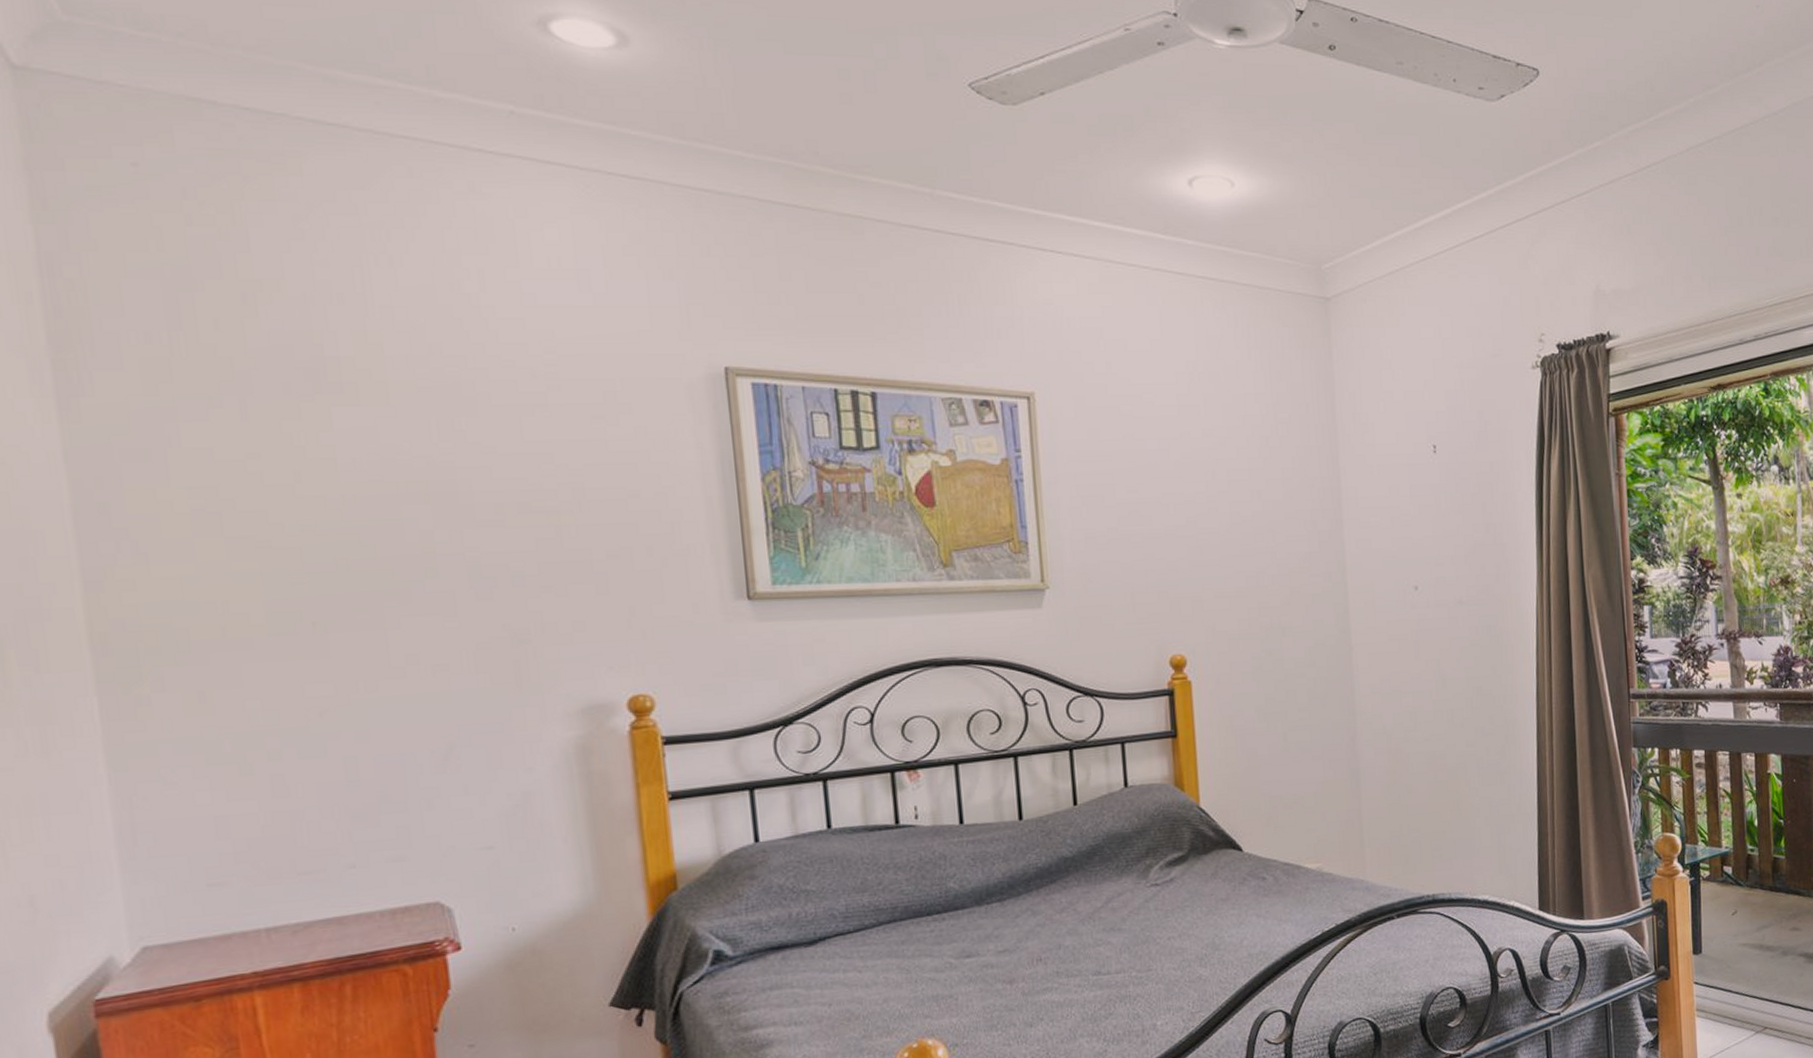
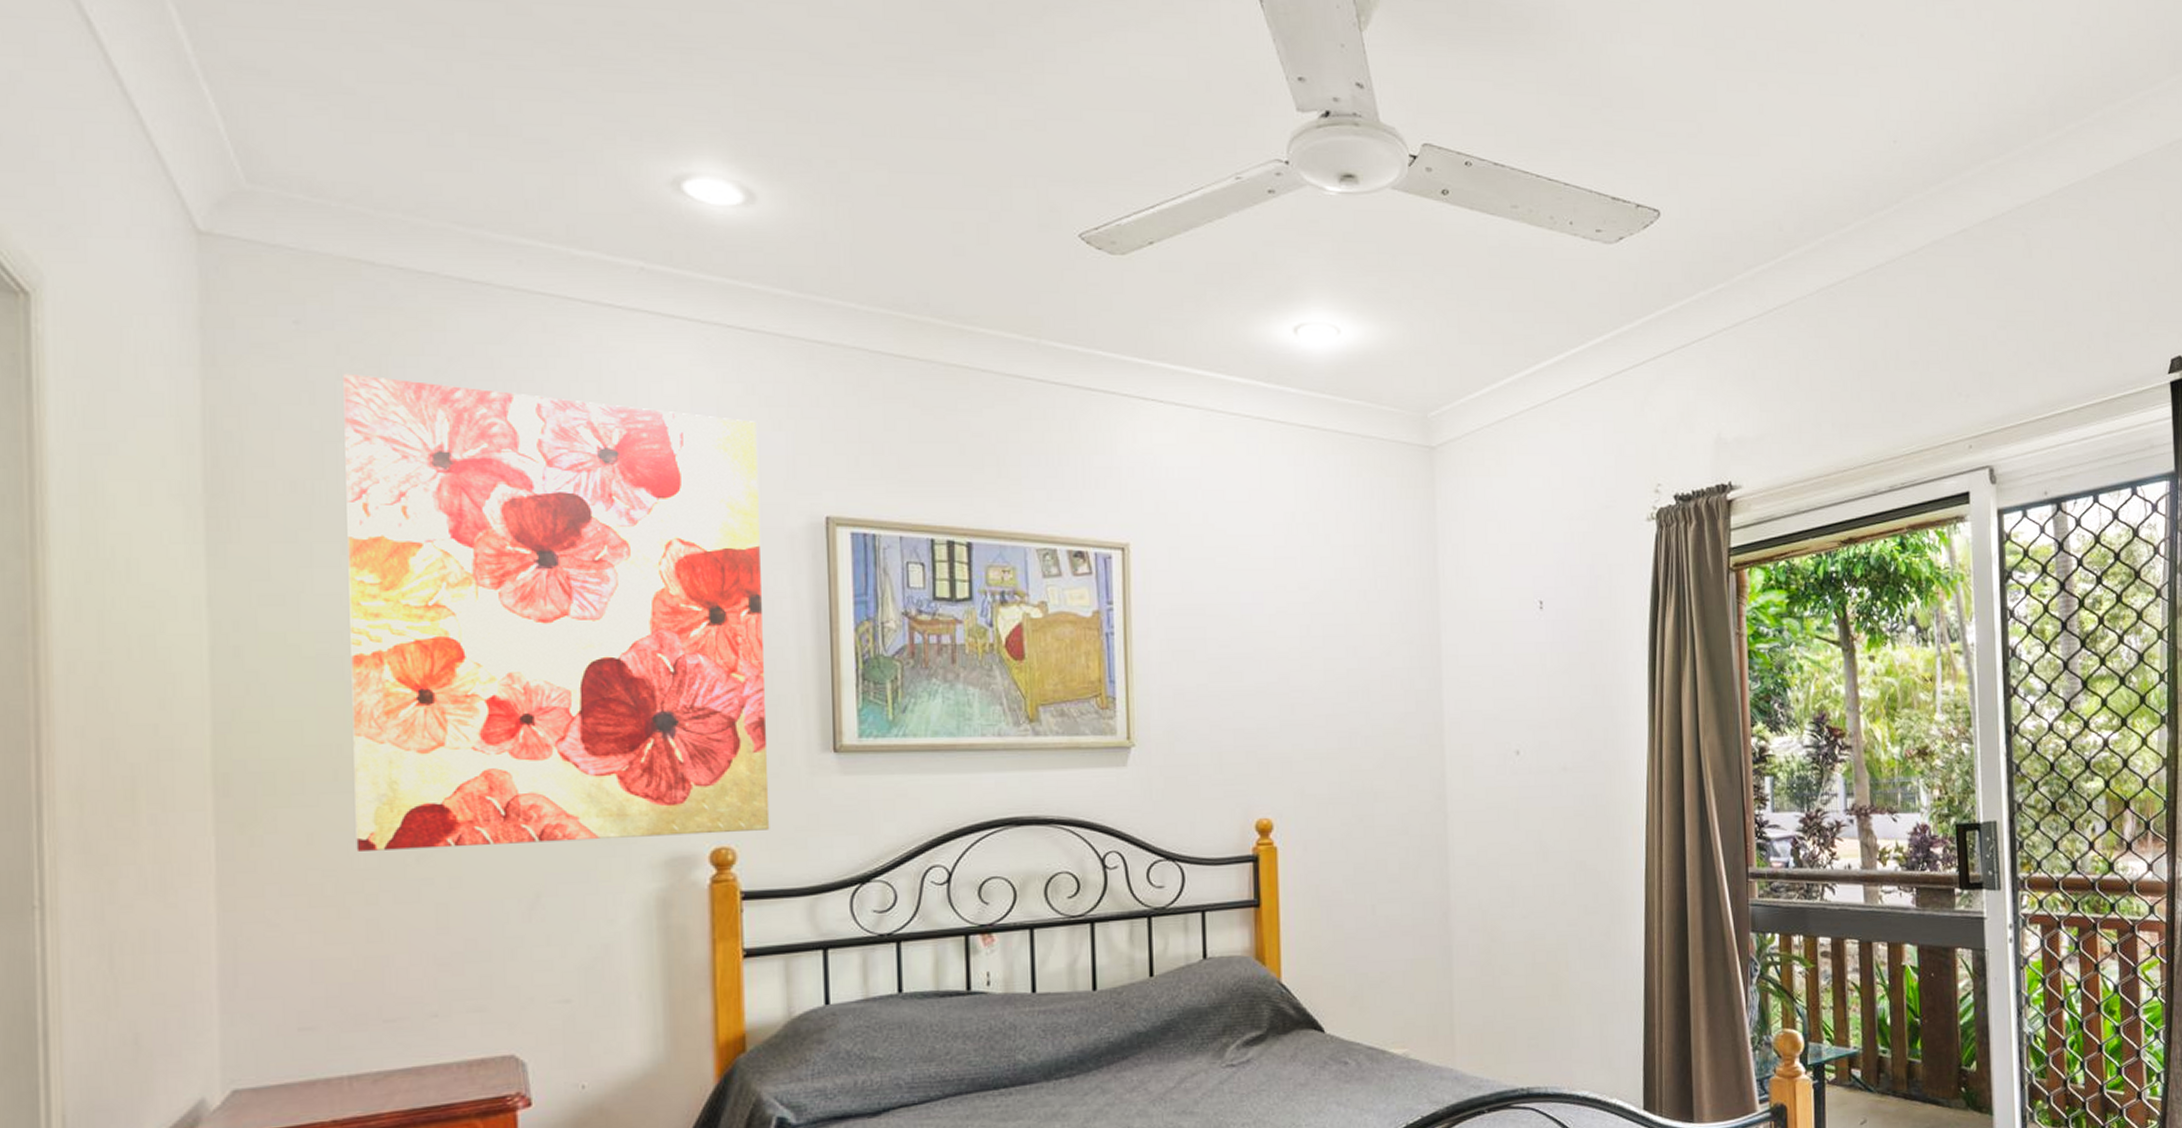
wall art: none [192,218,688,708] -> present [343,373,770,851]

